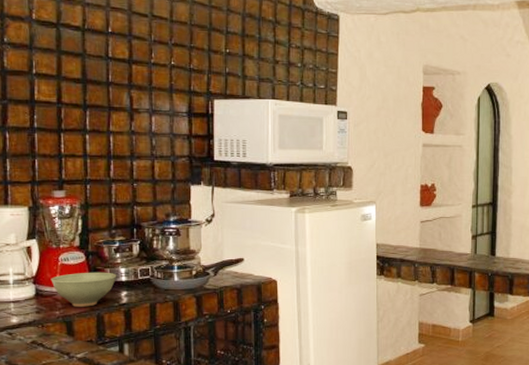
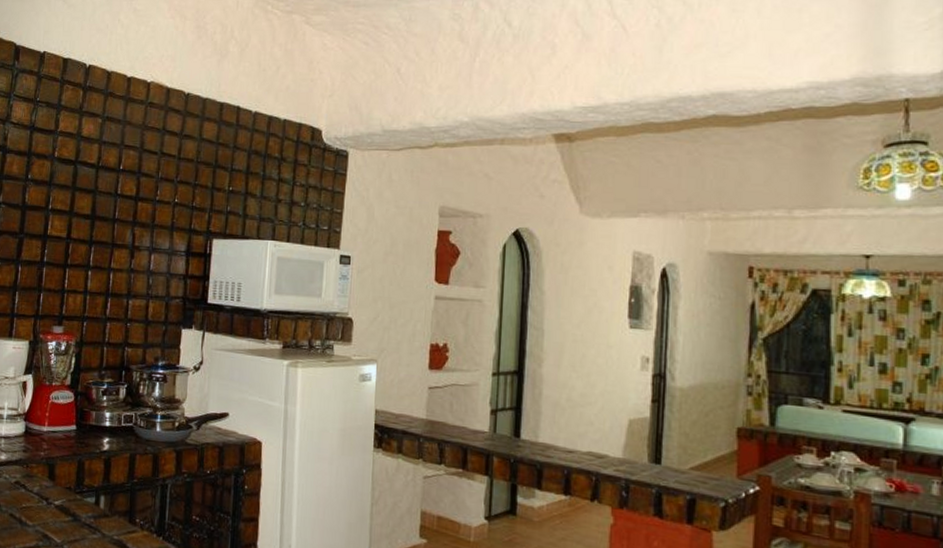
bowl: present [50,272,117,307] -> none [40,413,102,451]

